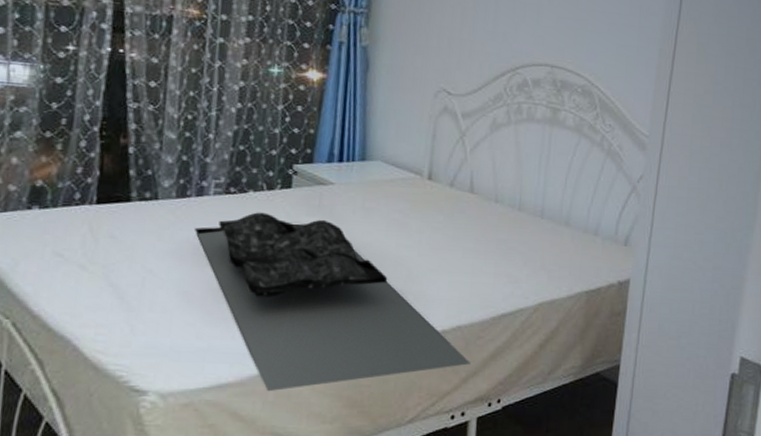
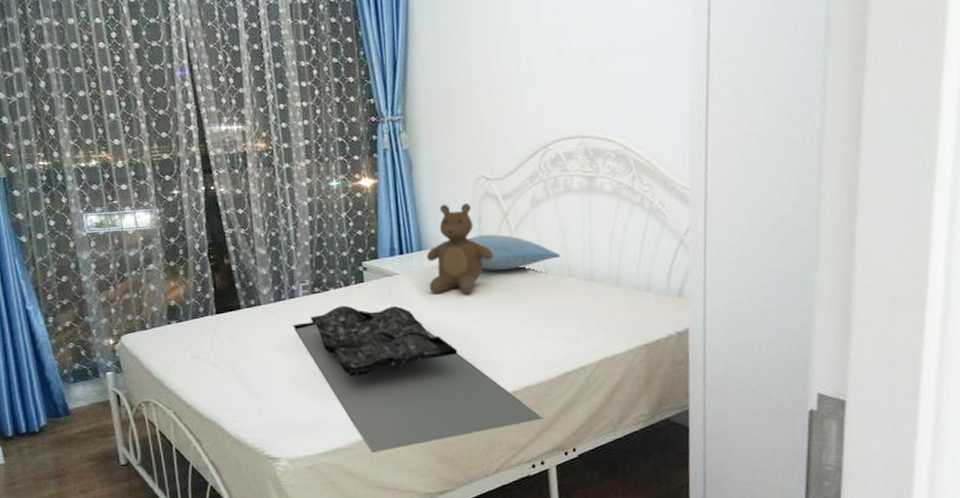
teddy bear: none [366,113,444,216] -> present [426,203,494,294]
pillow: none [419,152,514,195] -> present [469,234,561,270]

